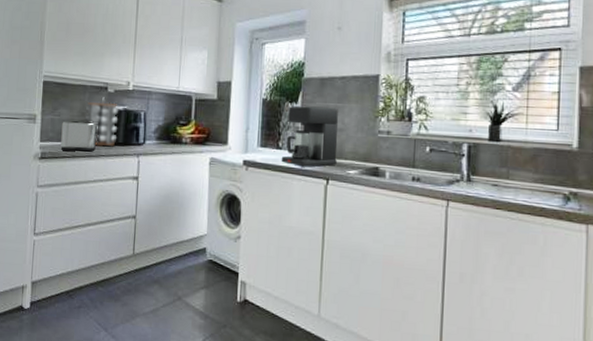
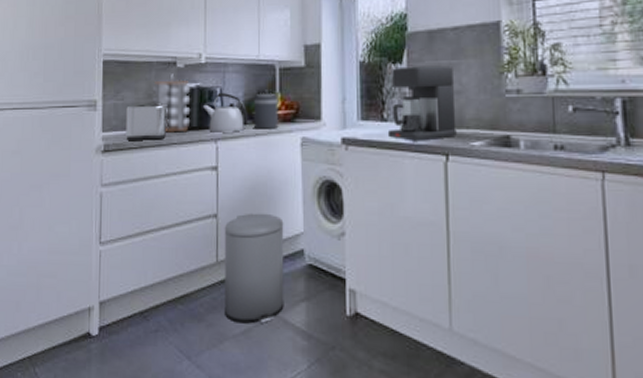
kettle: none [129,115,167,151] -> present [203,92,248,134]
pedal bin: none [138,216,191,305] -> present [224,213,284,324]
cylinder: none [171,118,193,150] -> present [253,93,279,131]

